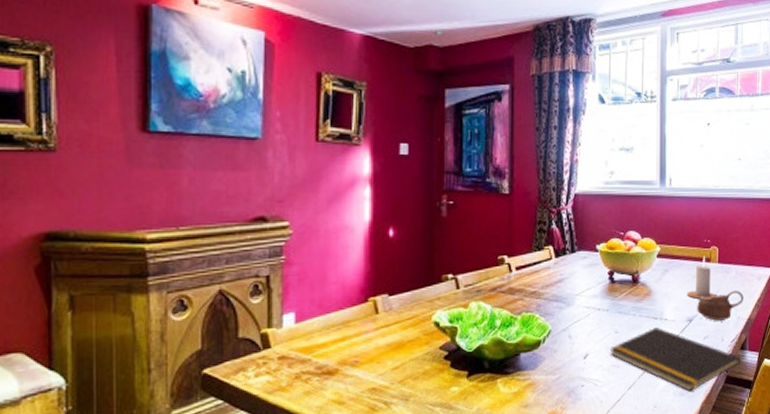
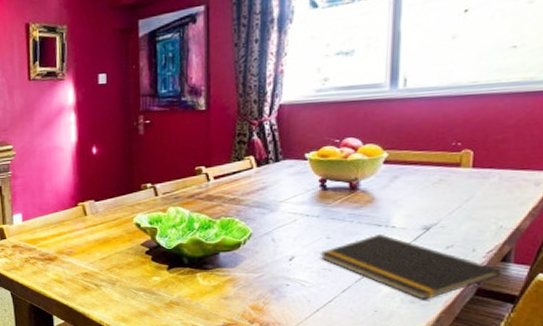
candle: present [686,255,718,300] -> none [423,160,469,207]
cup: present [697,290,744,321] -> none [437,197,510,230]

